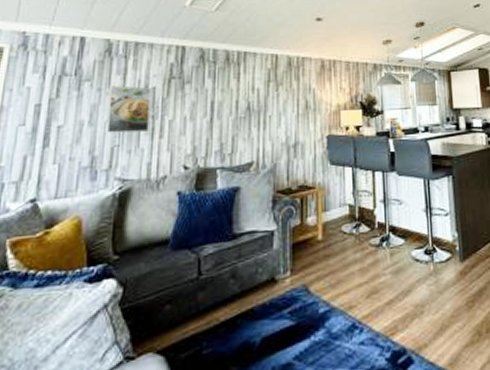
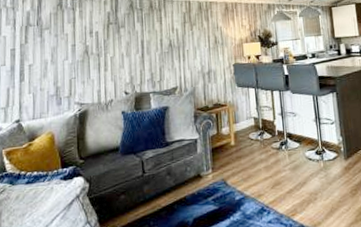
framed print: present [107,85,152,133] -> none [64,31,96,69]

